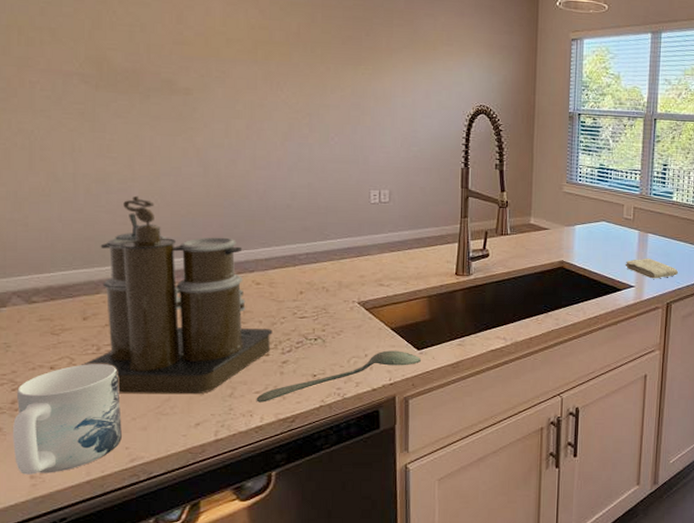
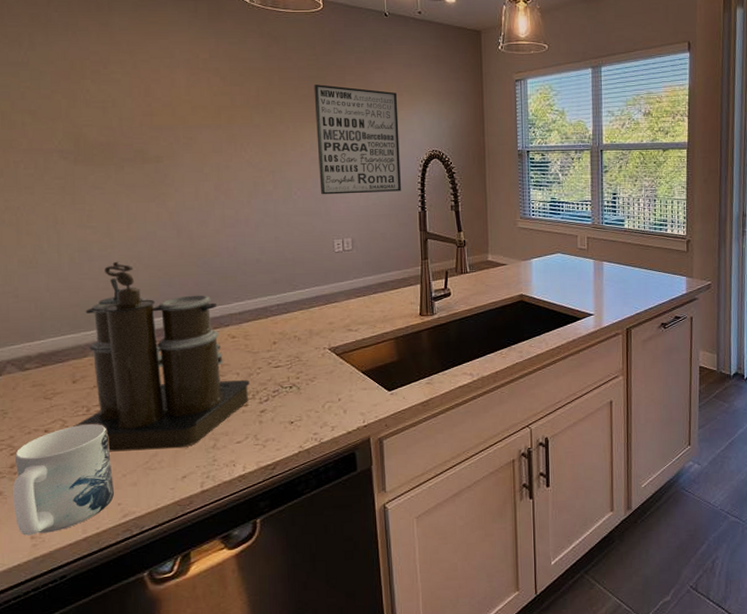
spoon: present [256,350,421,403] -> none [238,393,392,452]
wall art: none [358,26,447,145] -> present [314,84,401,195]
washcloth: present [625,258,678,279] -> none [582,285,635,306]

